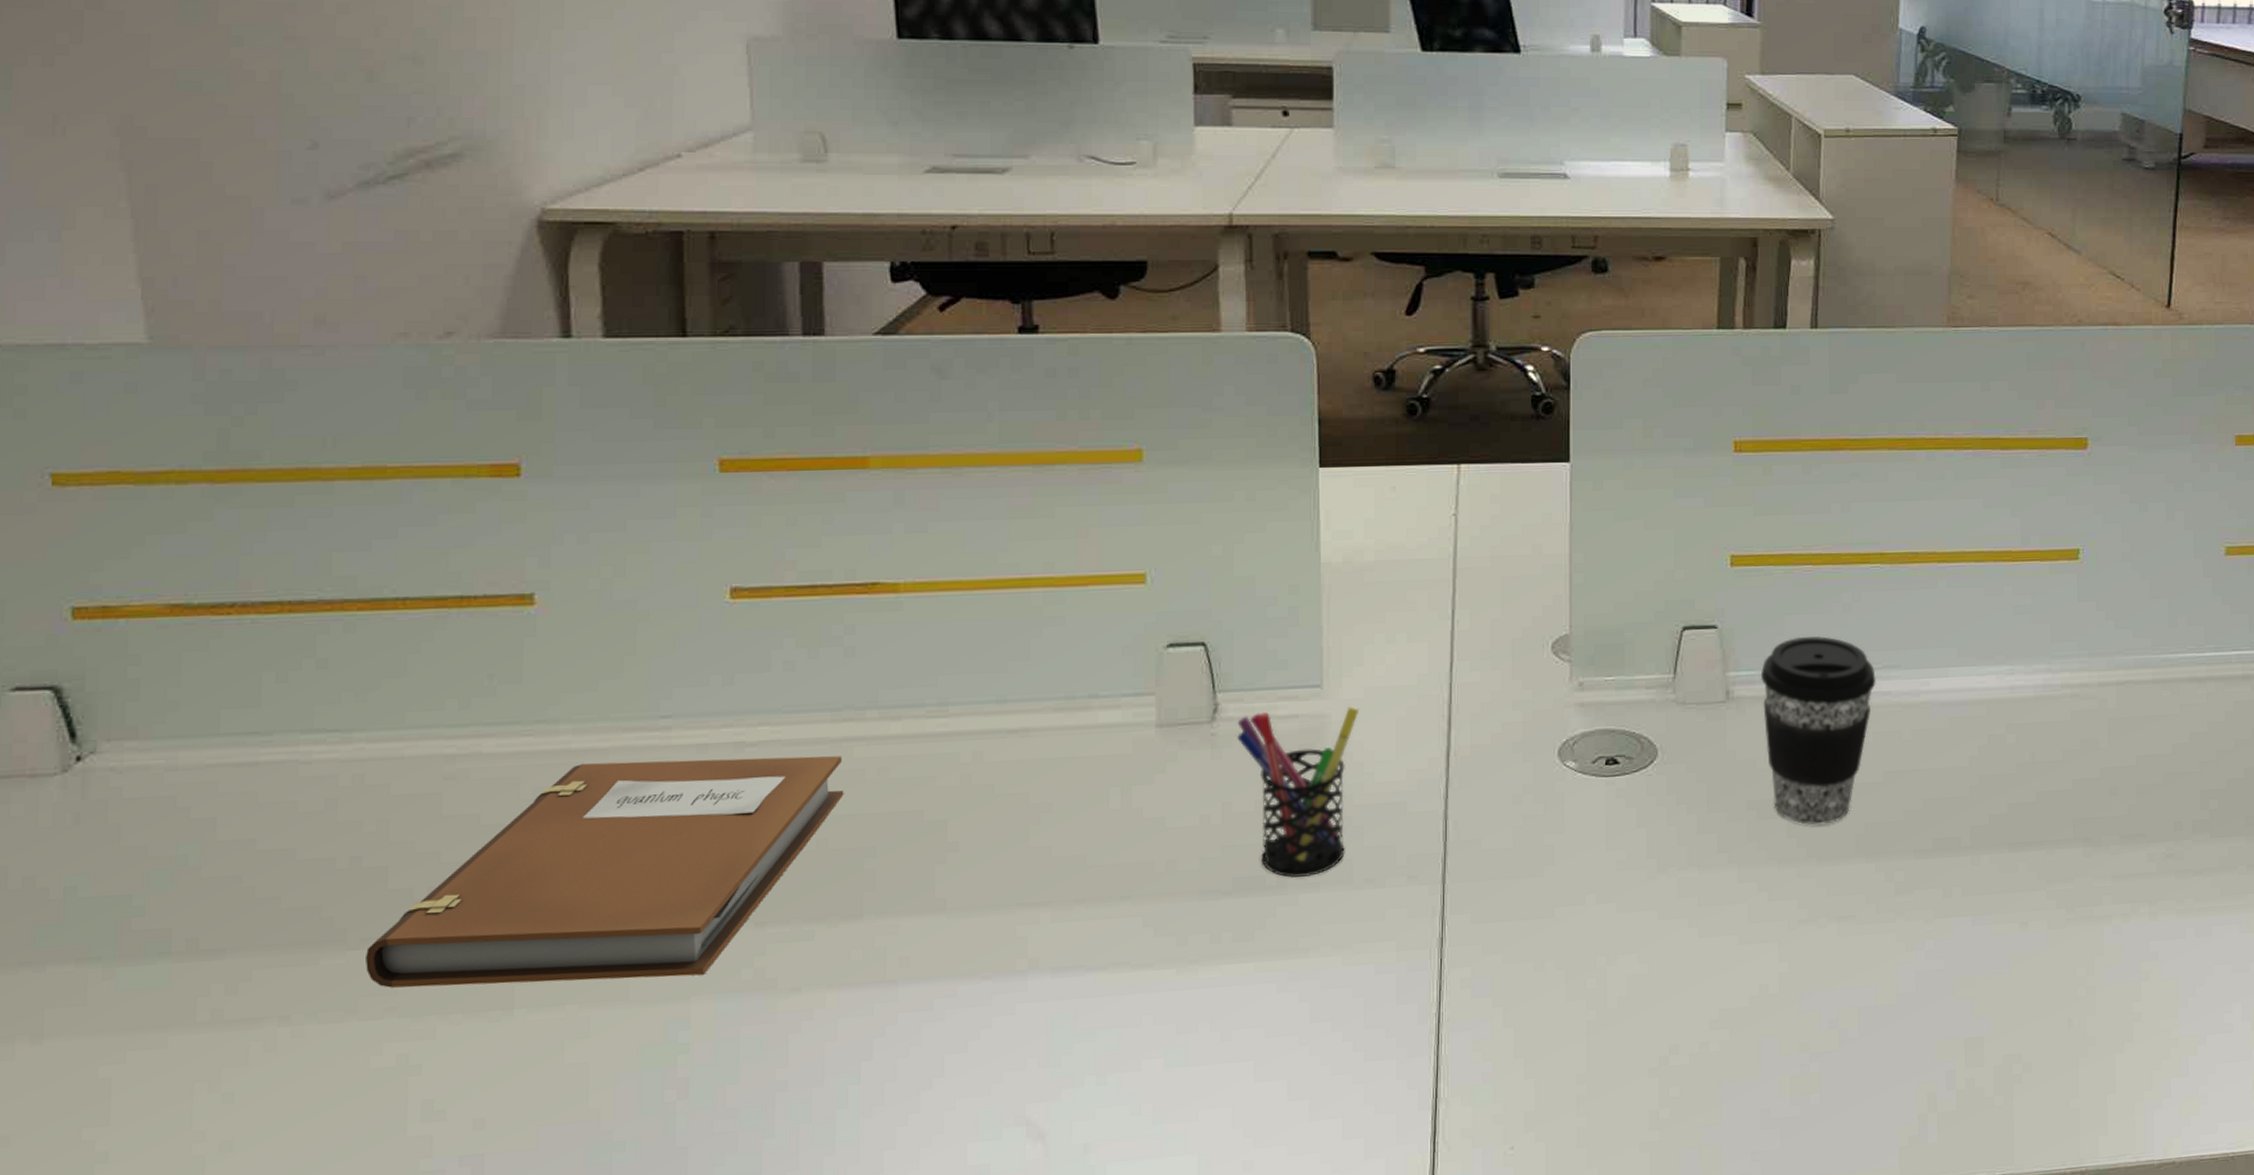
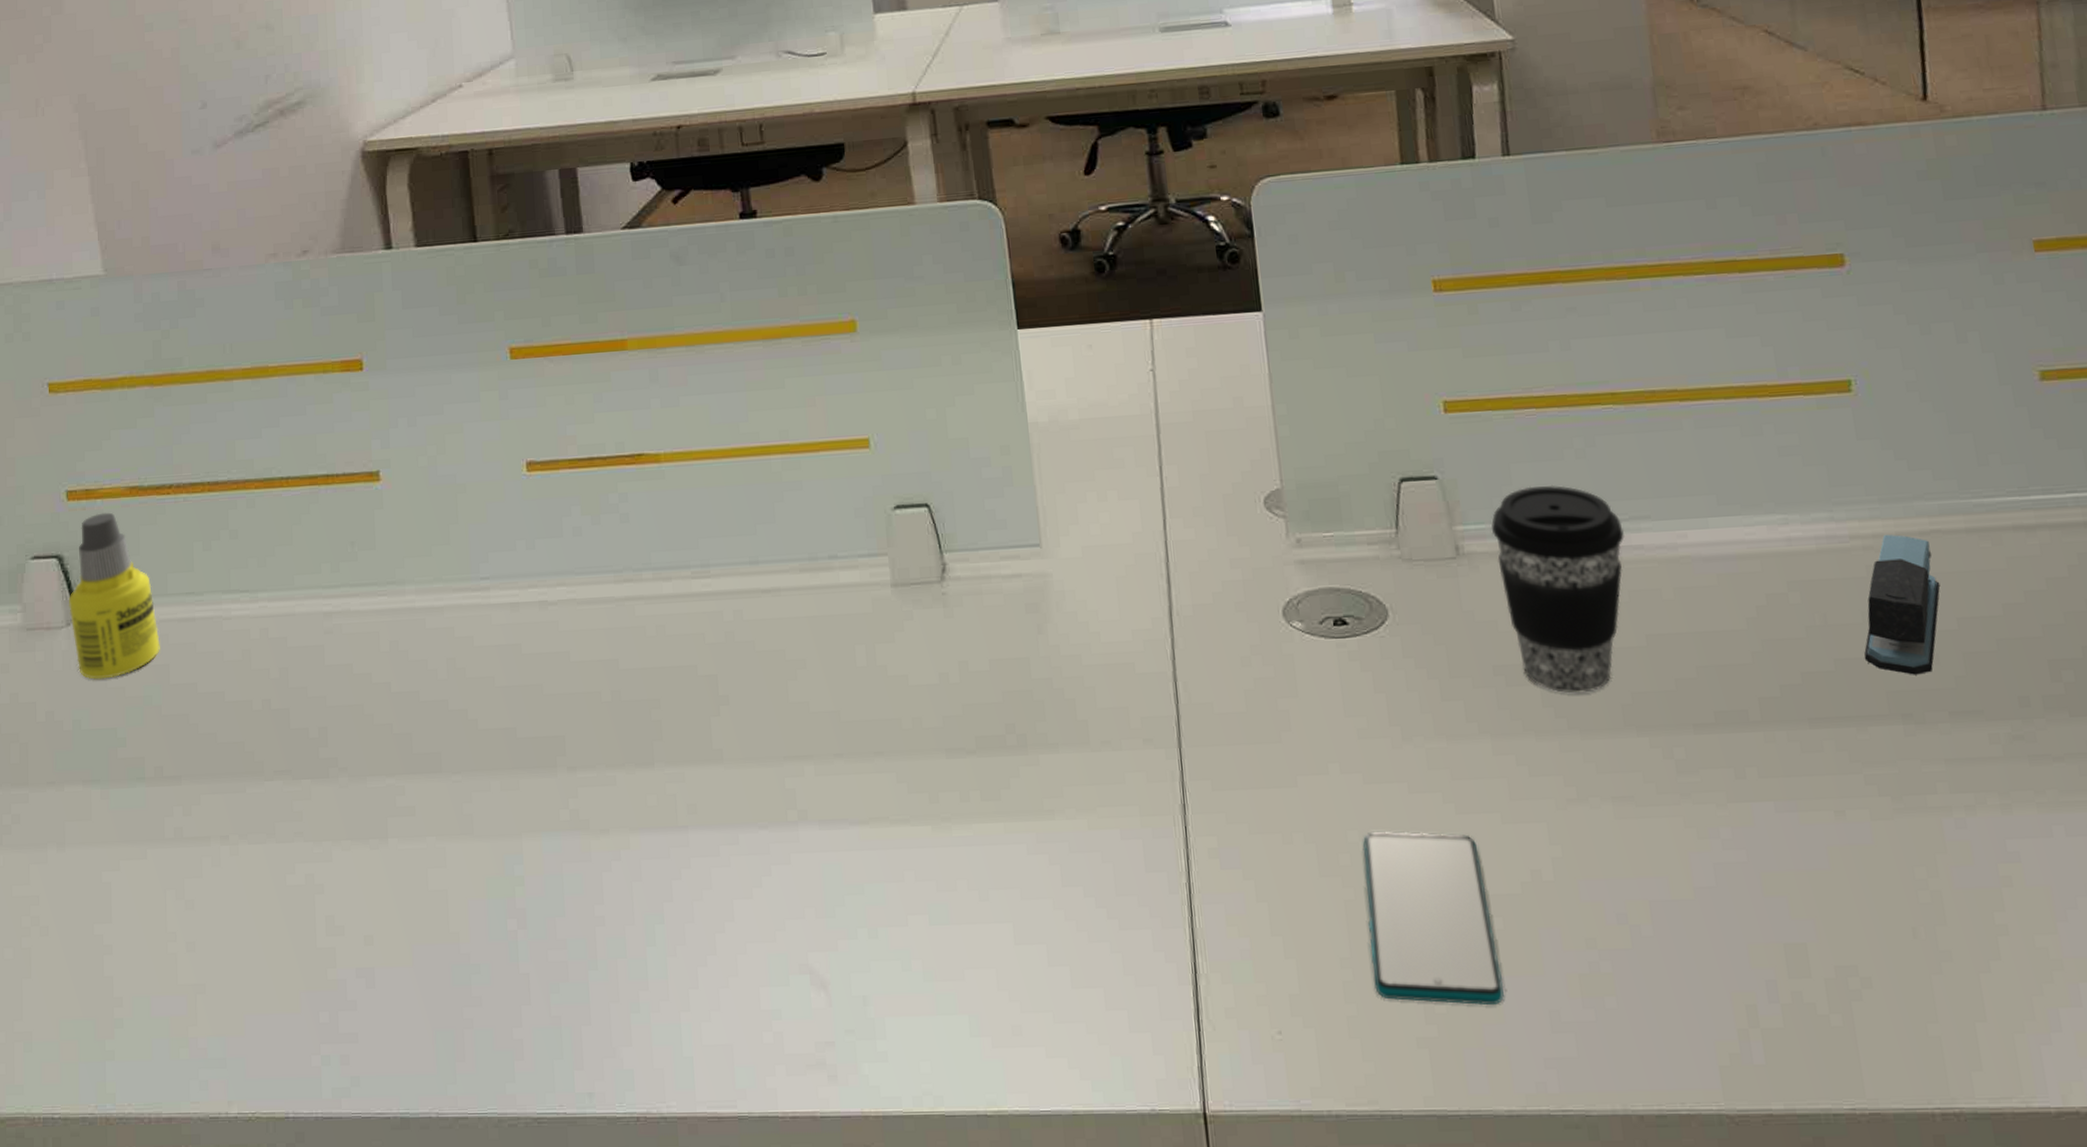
bottle: none [67,635,204,837] -> present [69,512,160,680]
notebook: present [366,756,844,988] -> none [278,614,630,816]
pen holder: present [1237,706,1360,878] -> none [965,565,1080,738]
smartphone: none [1606,955,1724,1111] -> present [1363,831,1504,1006]
stapler: none [2060,684,2127,805] -> present [1864,534,1940,675]

